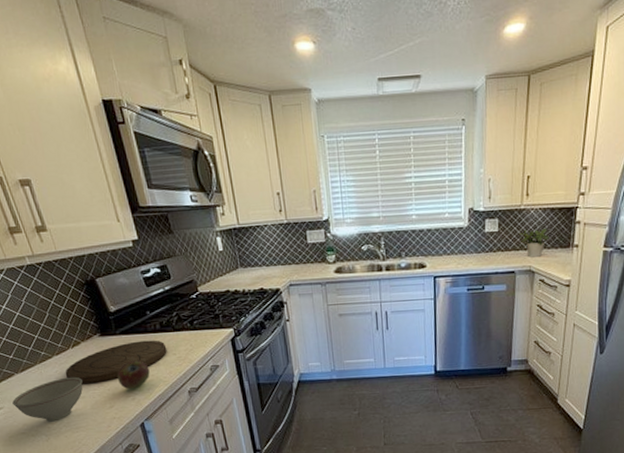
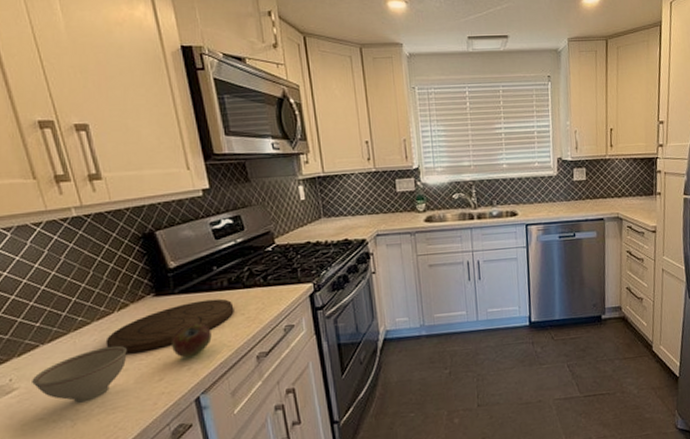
potted plant: present [519,228,549,258] -> none [606,176,634,205]

